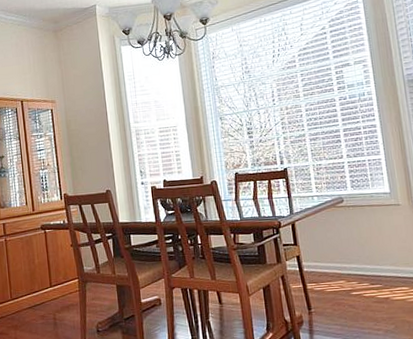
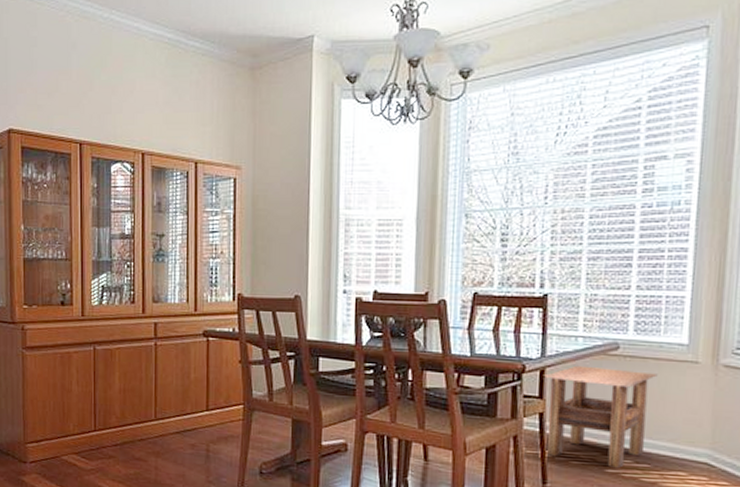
side table: none [295,216,375,291] -> present [544,365,658,469]

